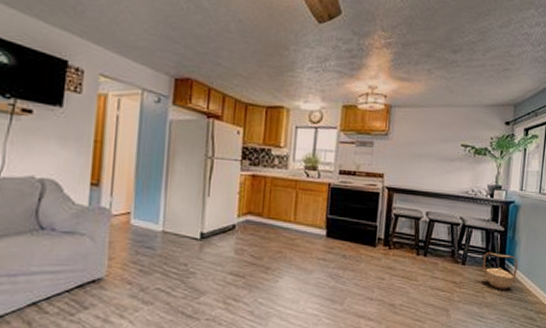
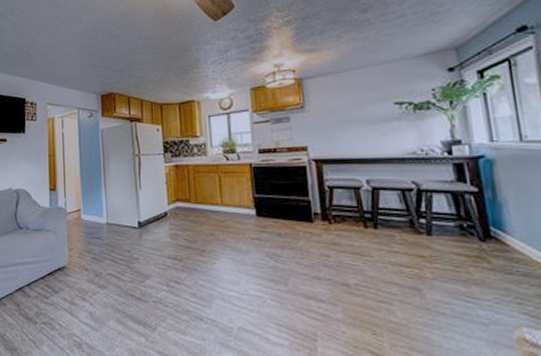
basket: present [482,252,518,289] -> none [456,218,512,262]

